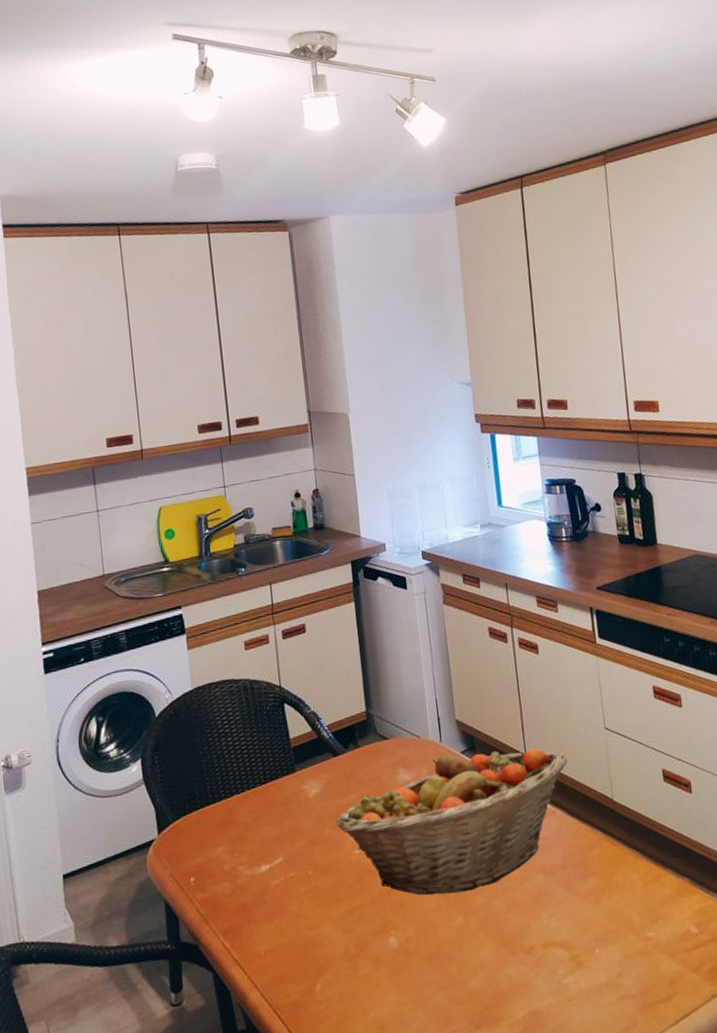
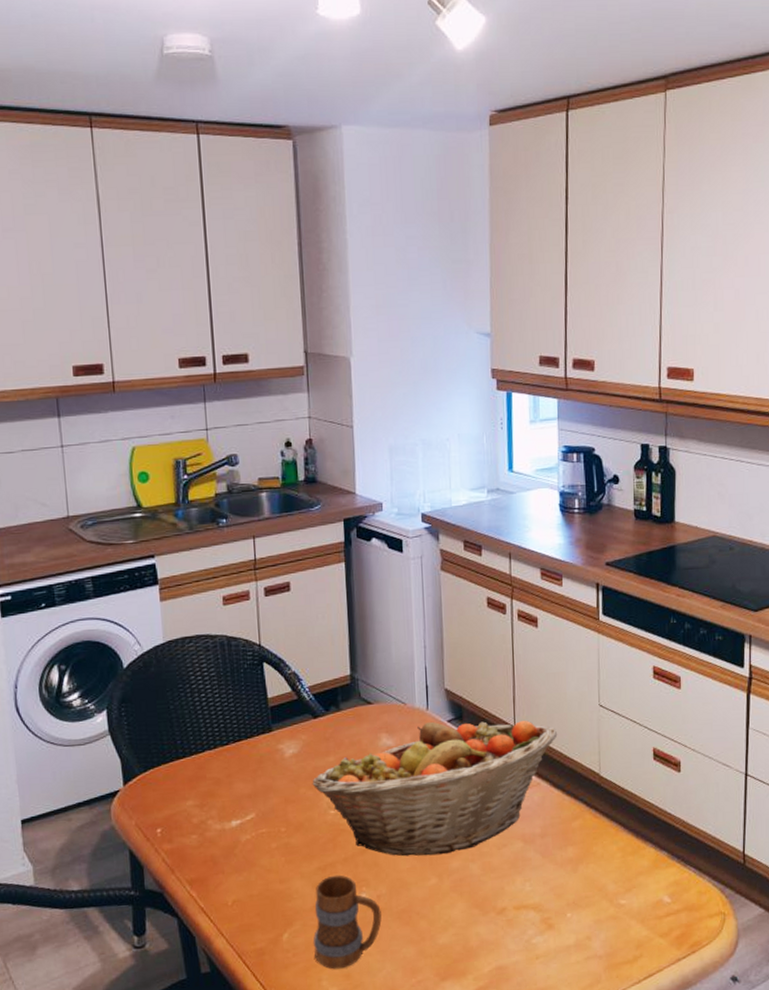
mug: none [345,918,412,1021] -> present [313,875,382,969]

